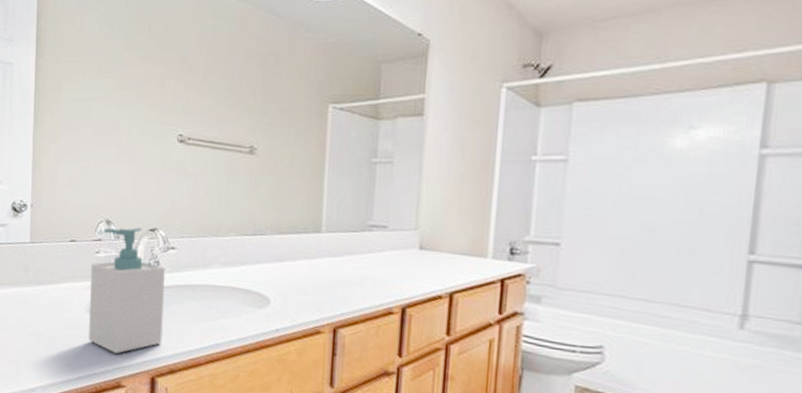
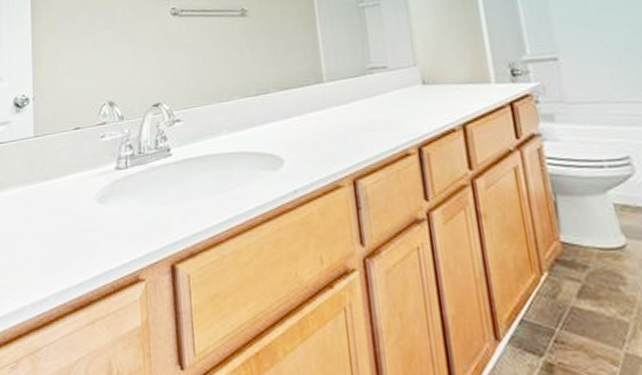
soap bottle: present [89,227,165,353] -> none [98,105,178,243]

